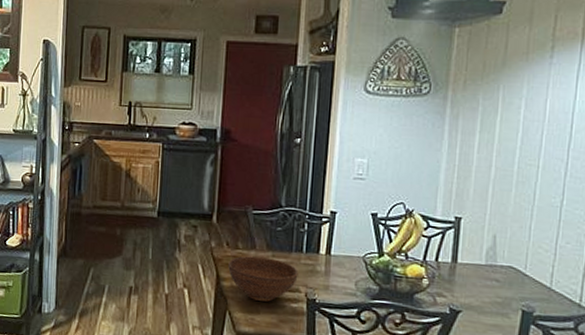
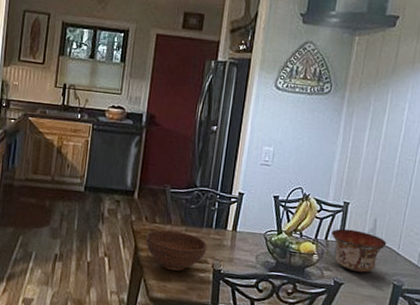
bowl: none [442,247,511,299] -> present [331,228,387,273]

